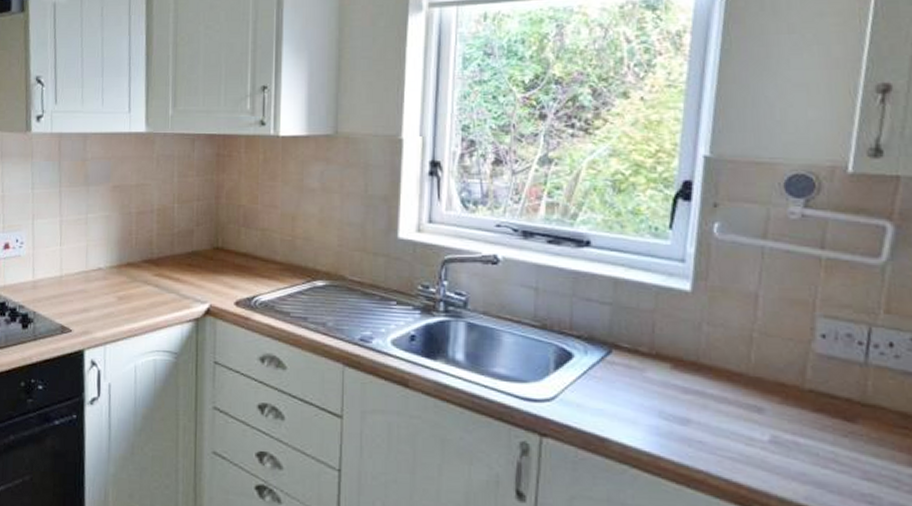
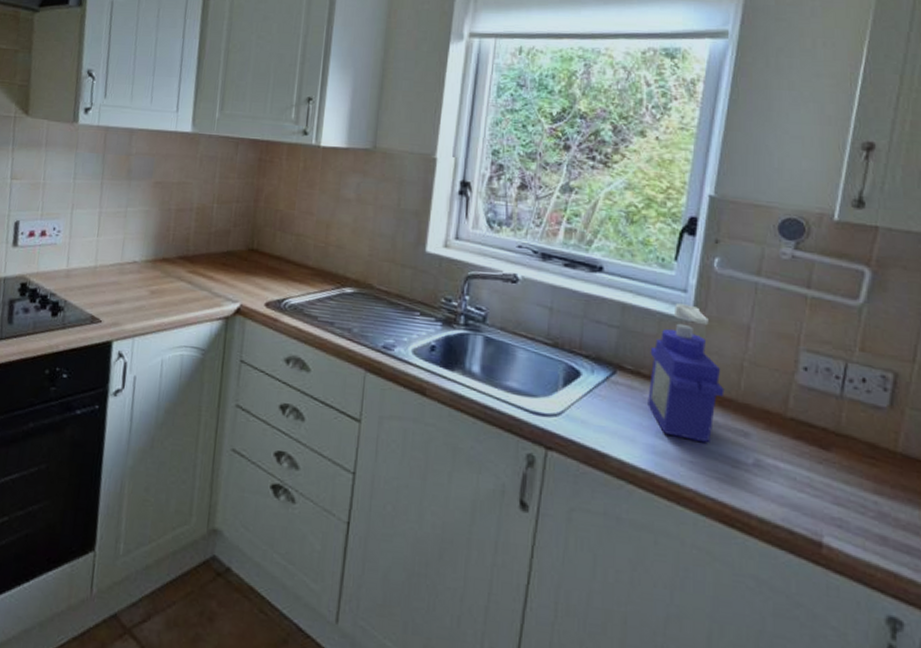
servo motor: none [647,275,733,422] -> present [648,303,725,444]

